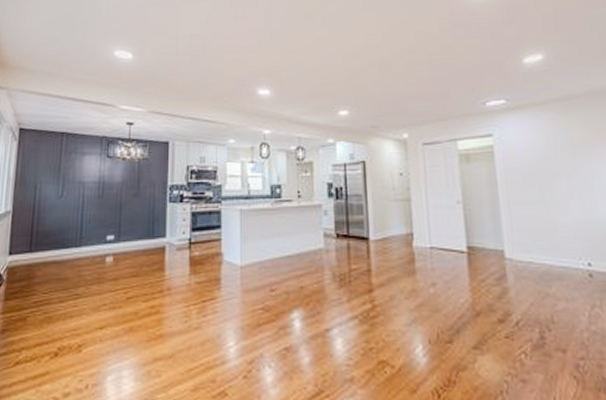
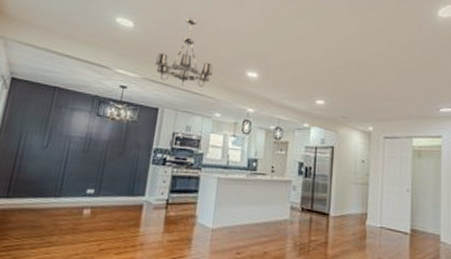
chandelier: none [159,39,220,115] -> present [154,18,213,88]

